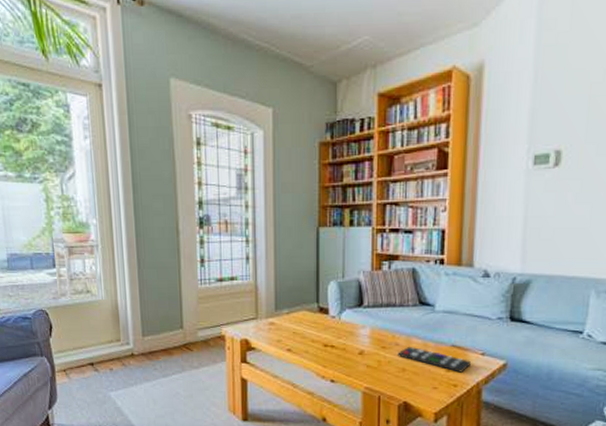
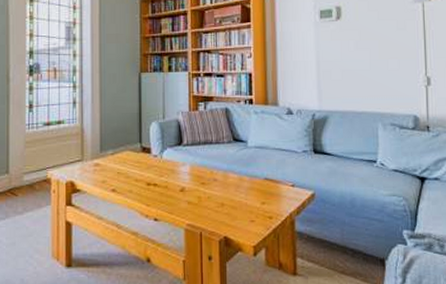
remote control: present [397,346,471,373] -> none [216,181,283,205]

